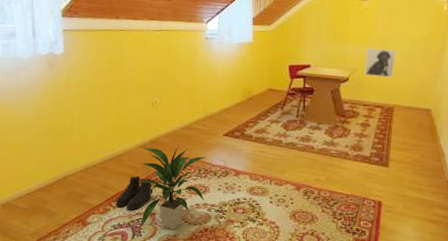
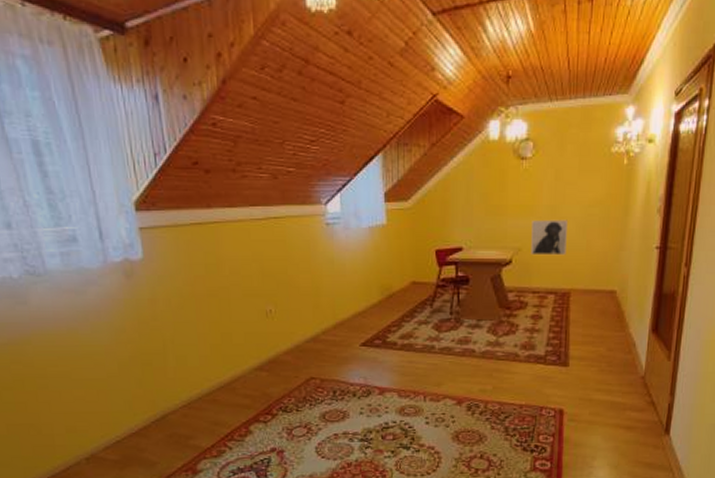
boots: present [115,175,153,210] -> none [231,405,277,449]
indoor plant: present [139,145,206,230] -> none [258,362,344,469]

